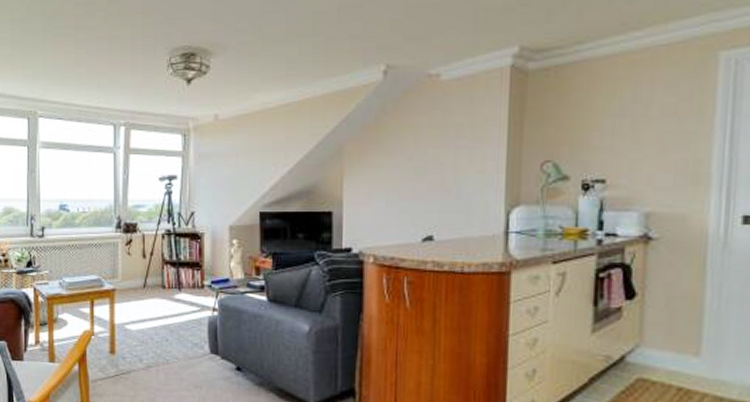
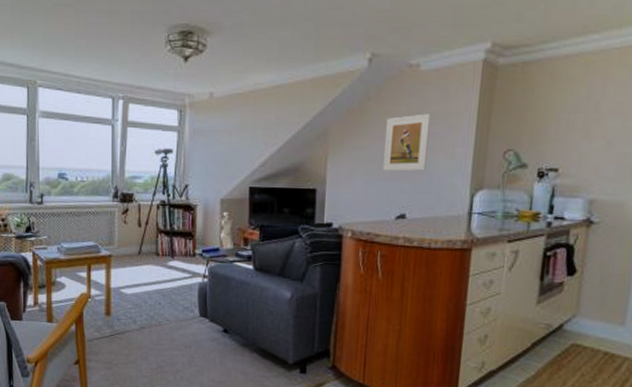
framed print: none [404,126,455,190] -> present [382,113,431,172]

